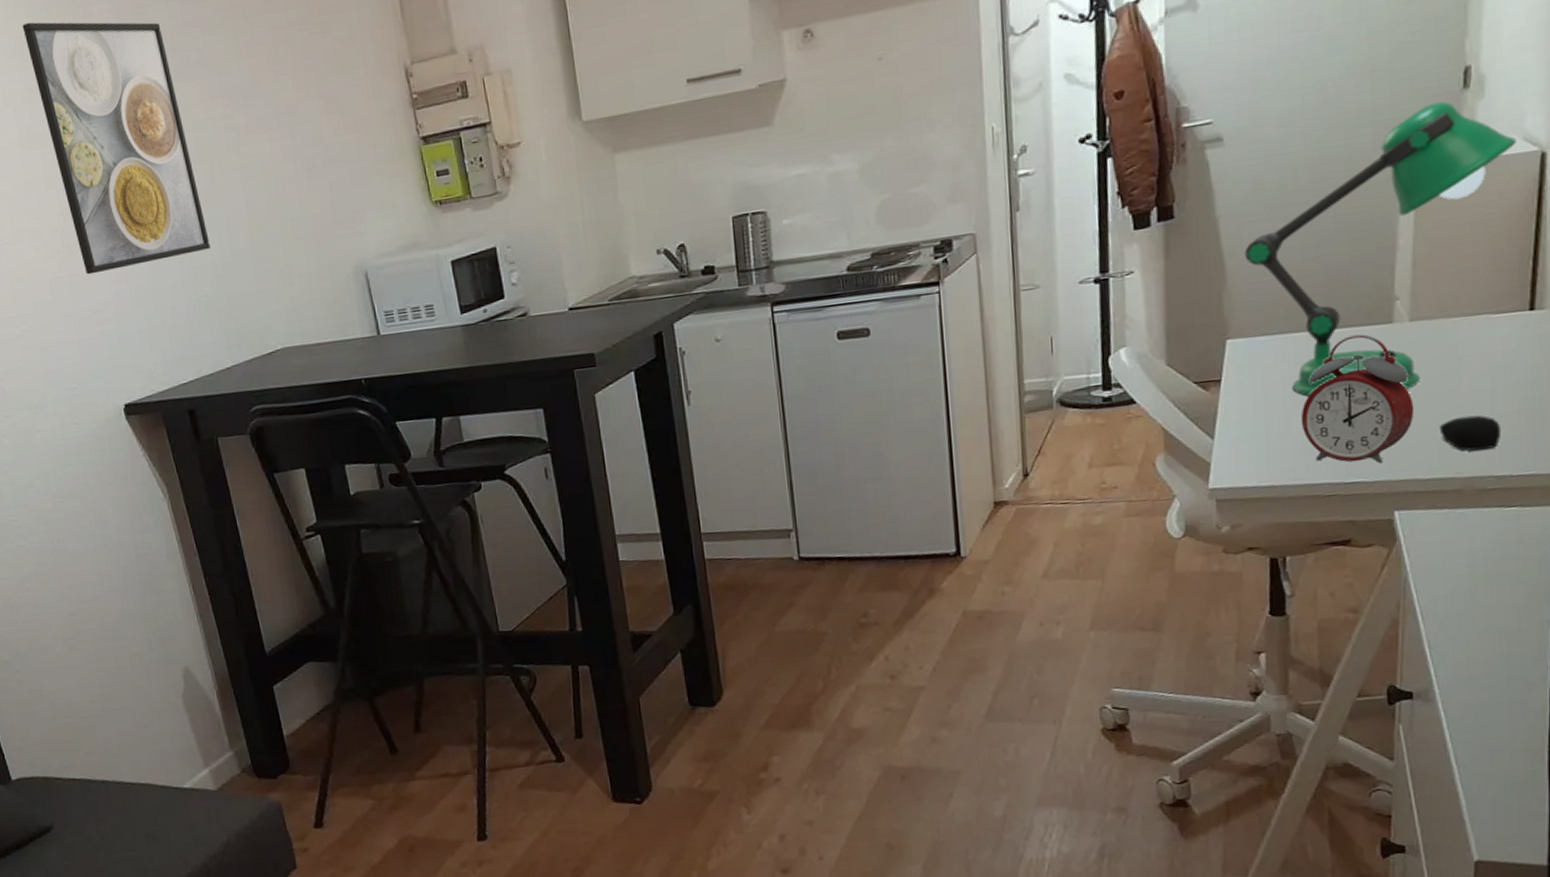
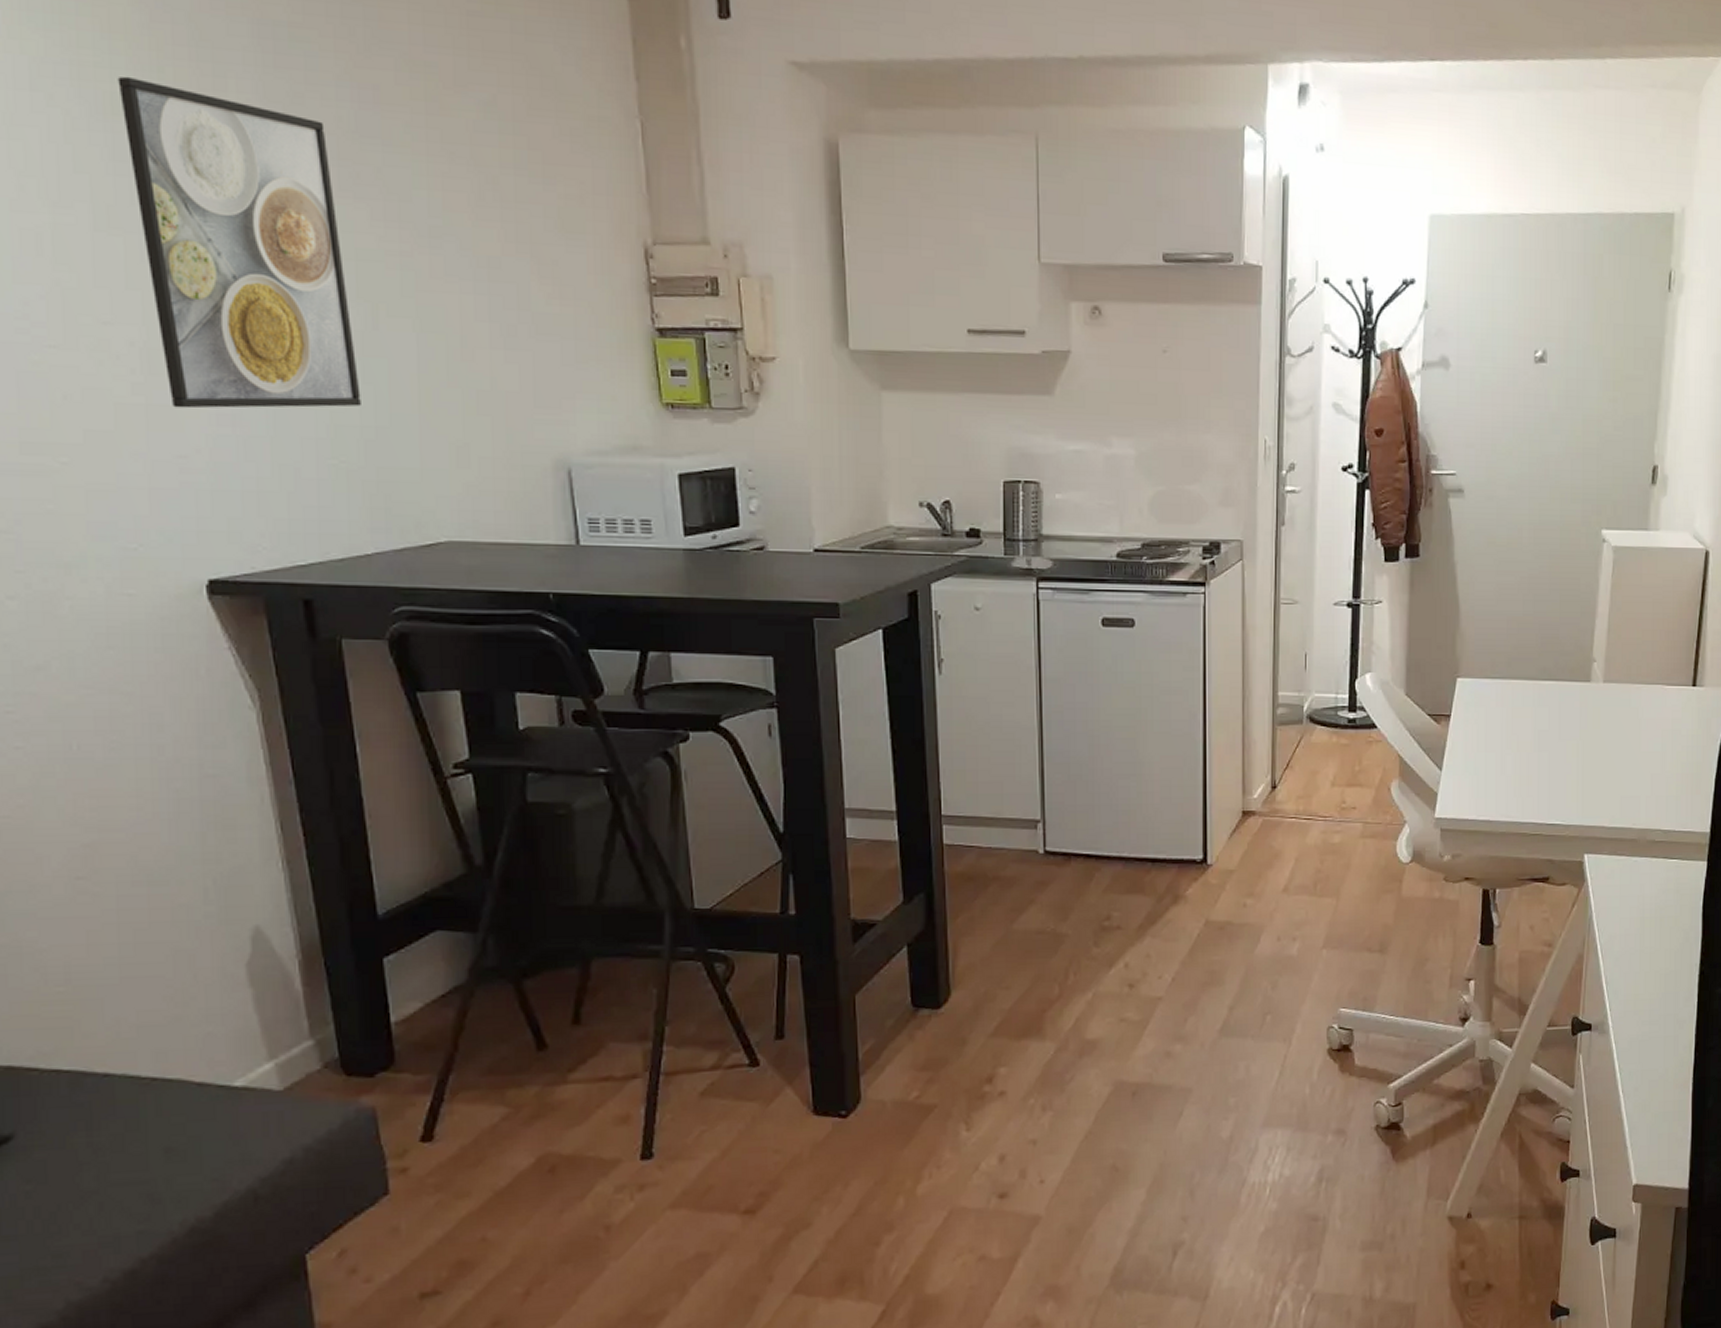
desk lamp: present [1244,101,1516,396] -> none [1476,491,1688,743]
alarm clock: present [1300,334,1415,464] -> none [1514,689,1604,809]
computer mouse: present [1439,415,1502,452] -> none [1622,773,1668,807]

